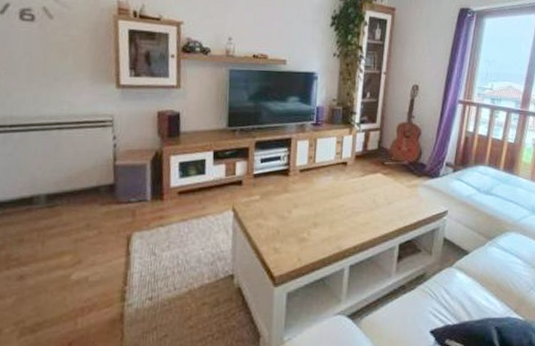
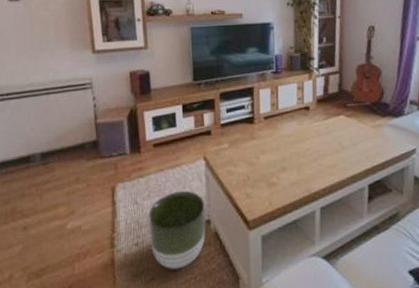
planter: none [166,243,230,326] -> present [149,190,206,269]

